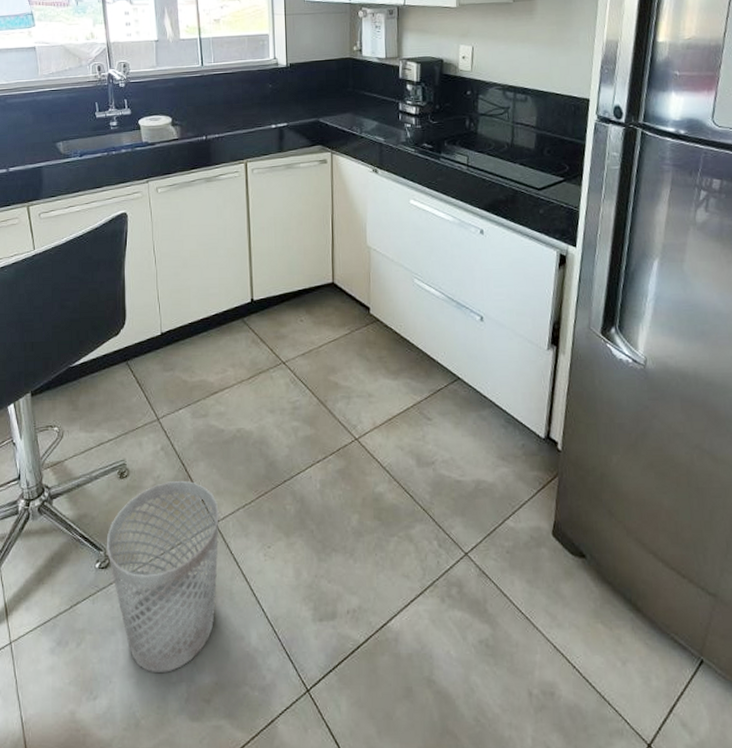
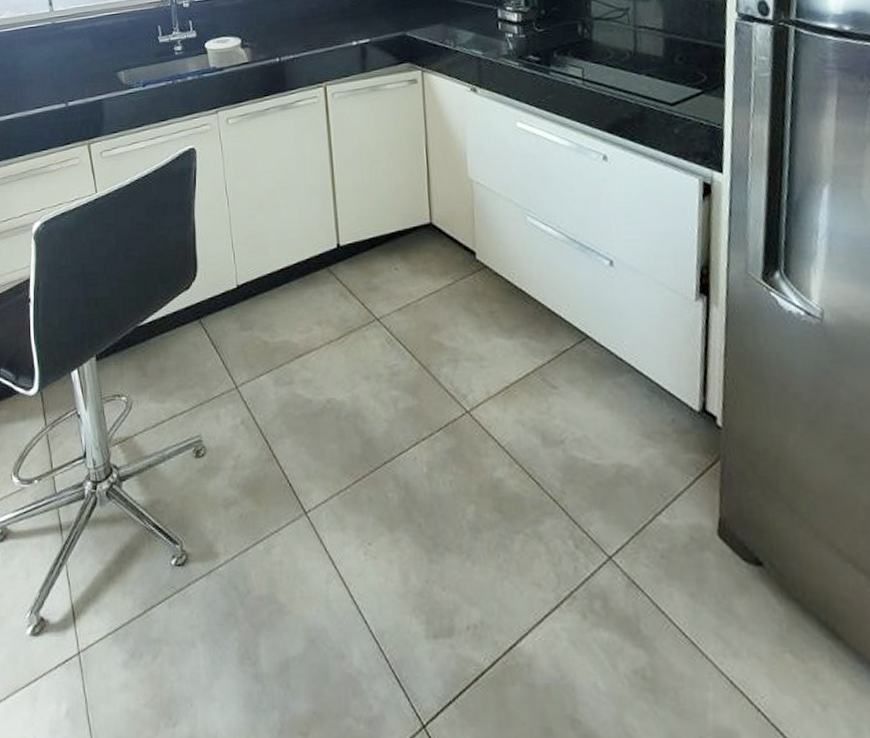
wastebasket: present [106,480,219,674] -> none [182,460,311,697]

